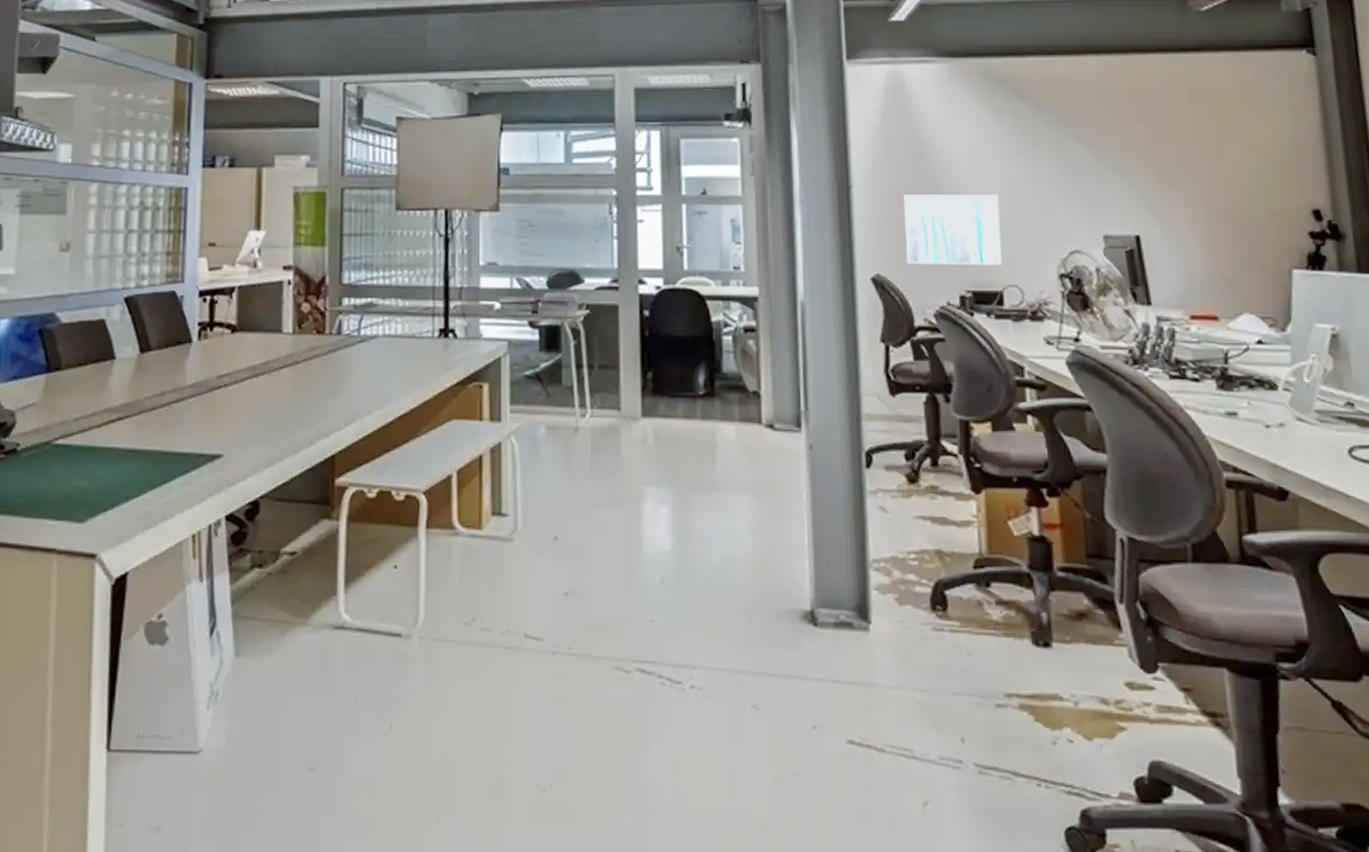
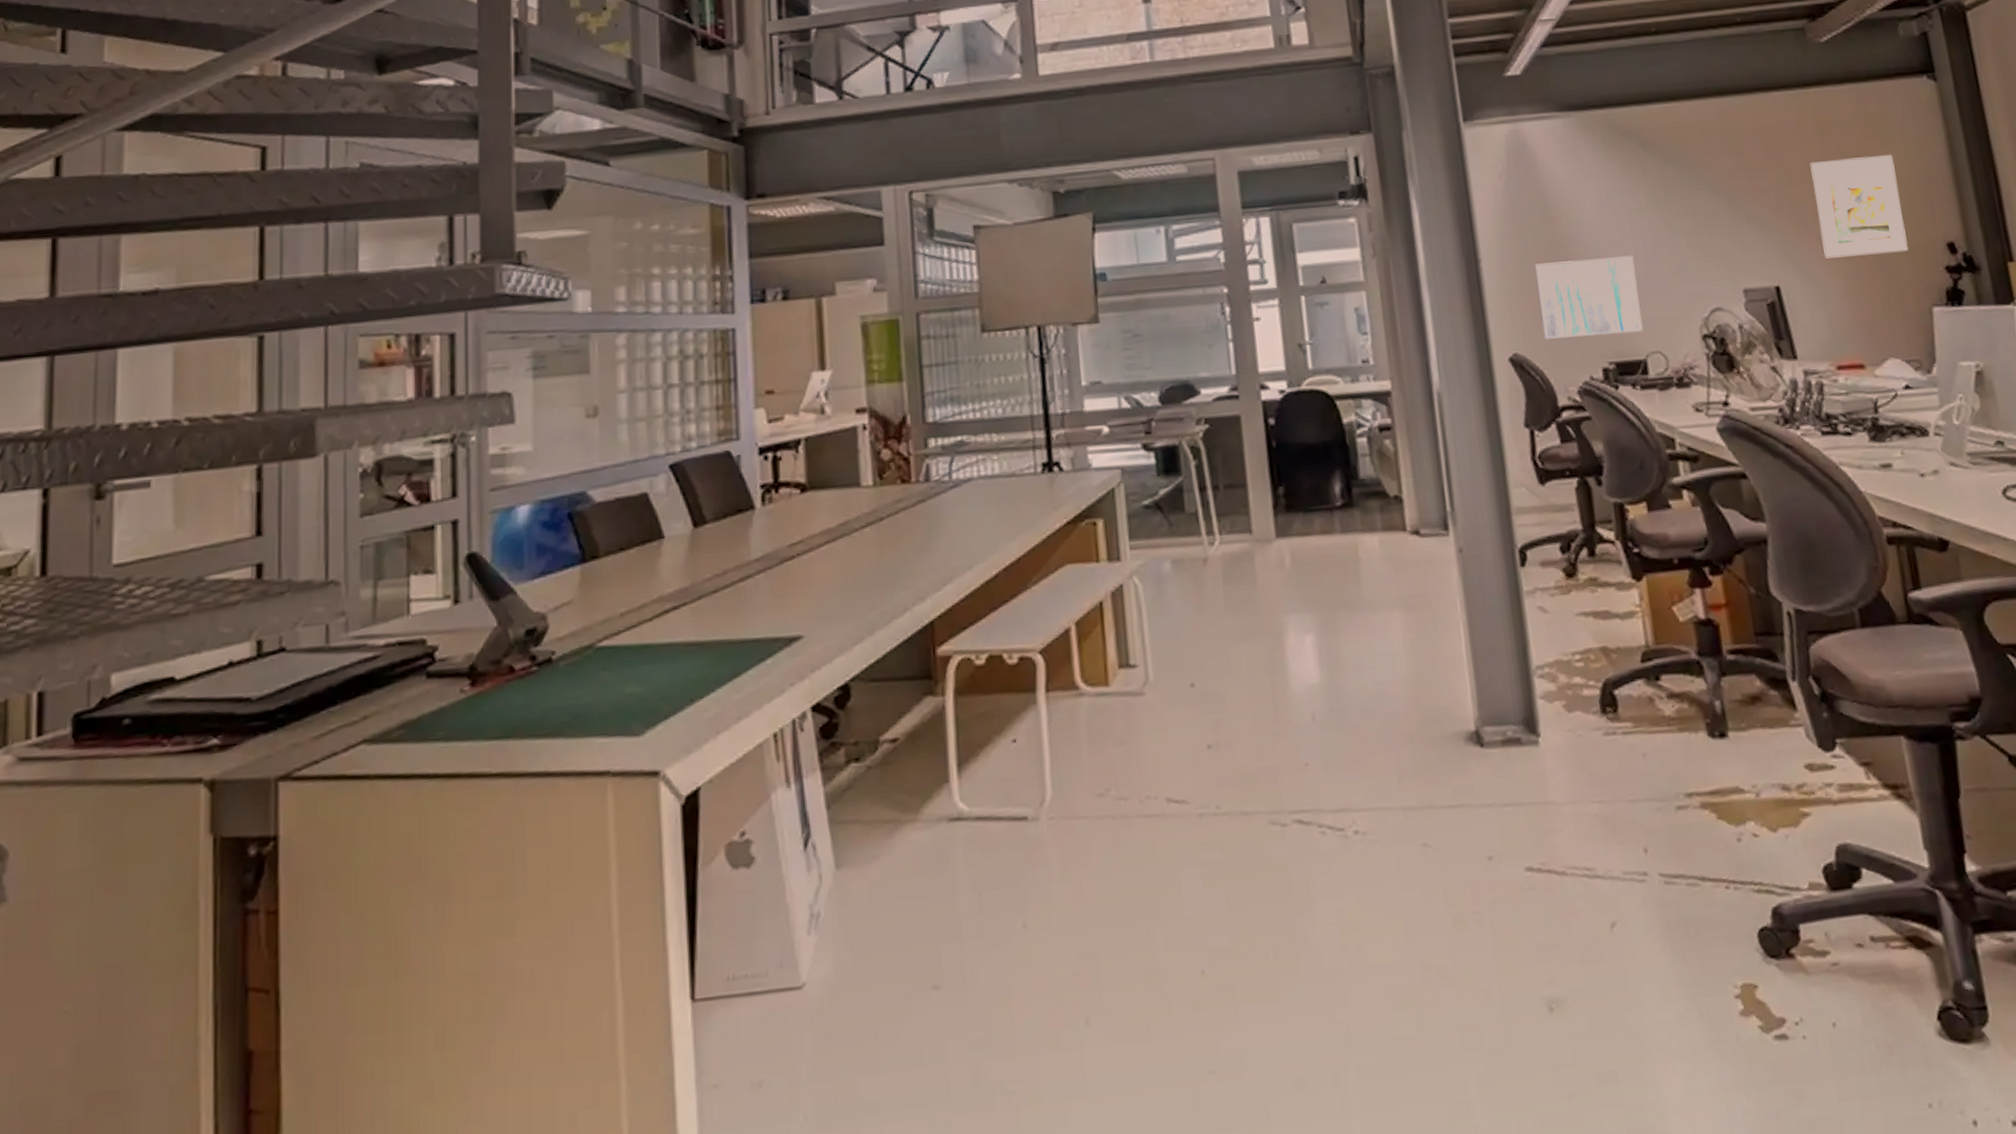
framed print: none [1180,122,1273,215] -> present [1810,155,1909,259]

